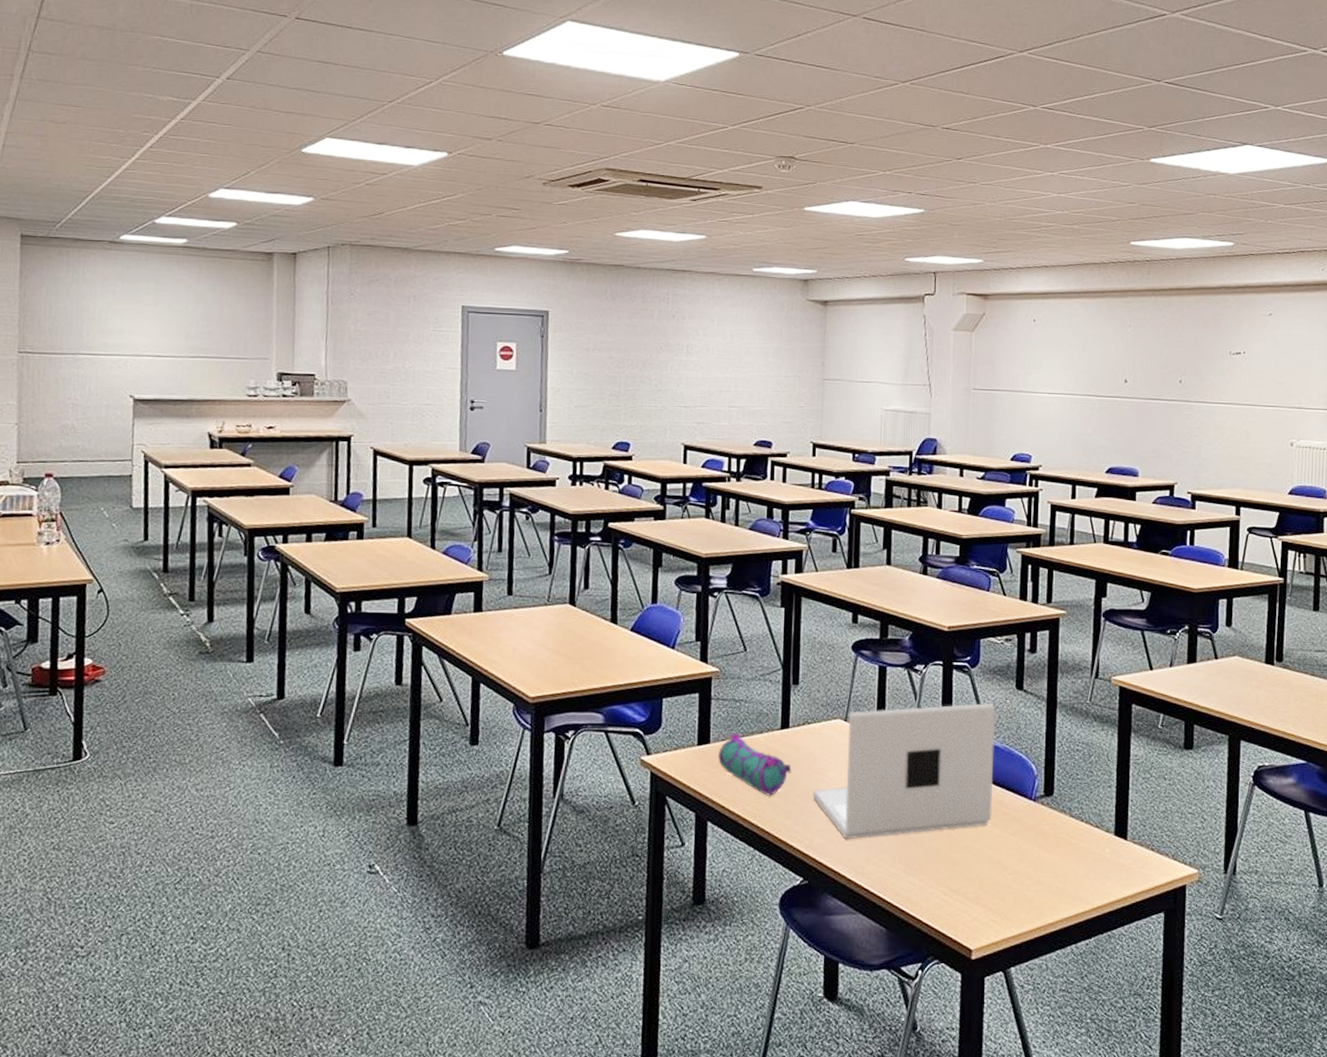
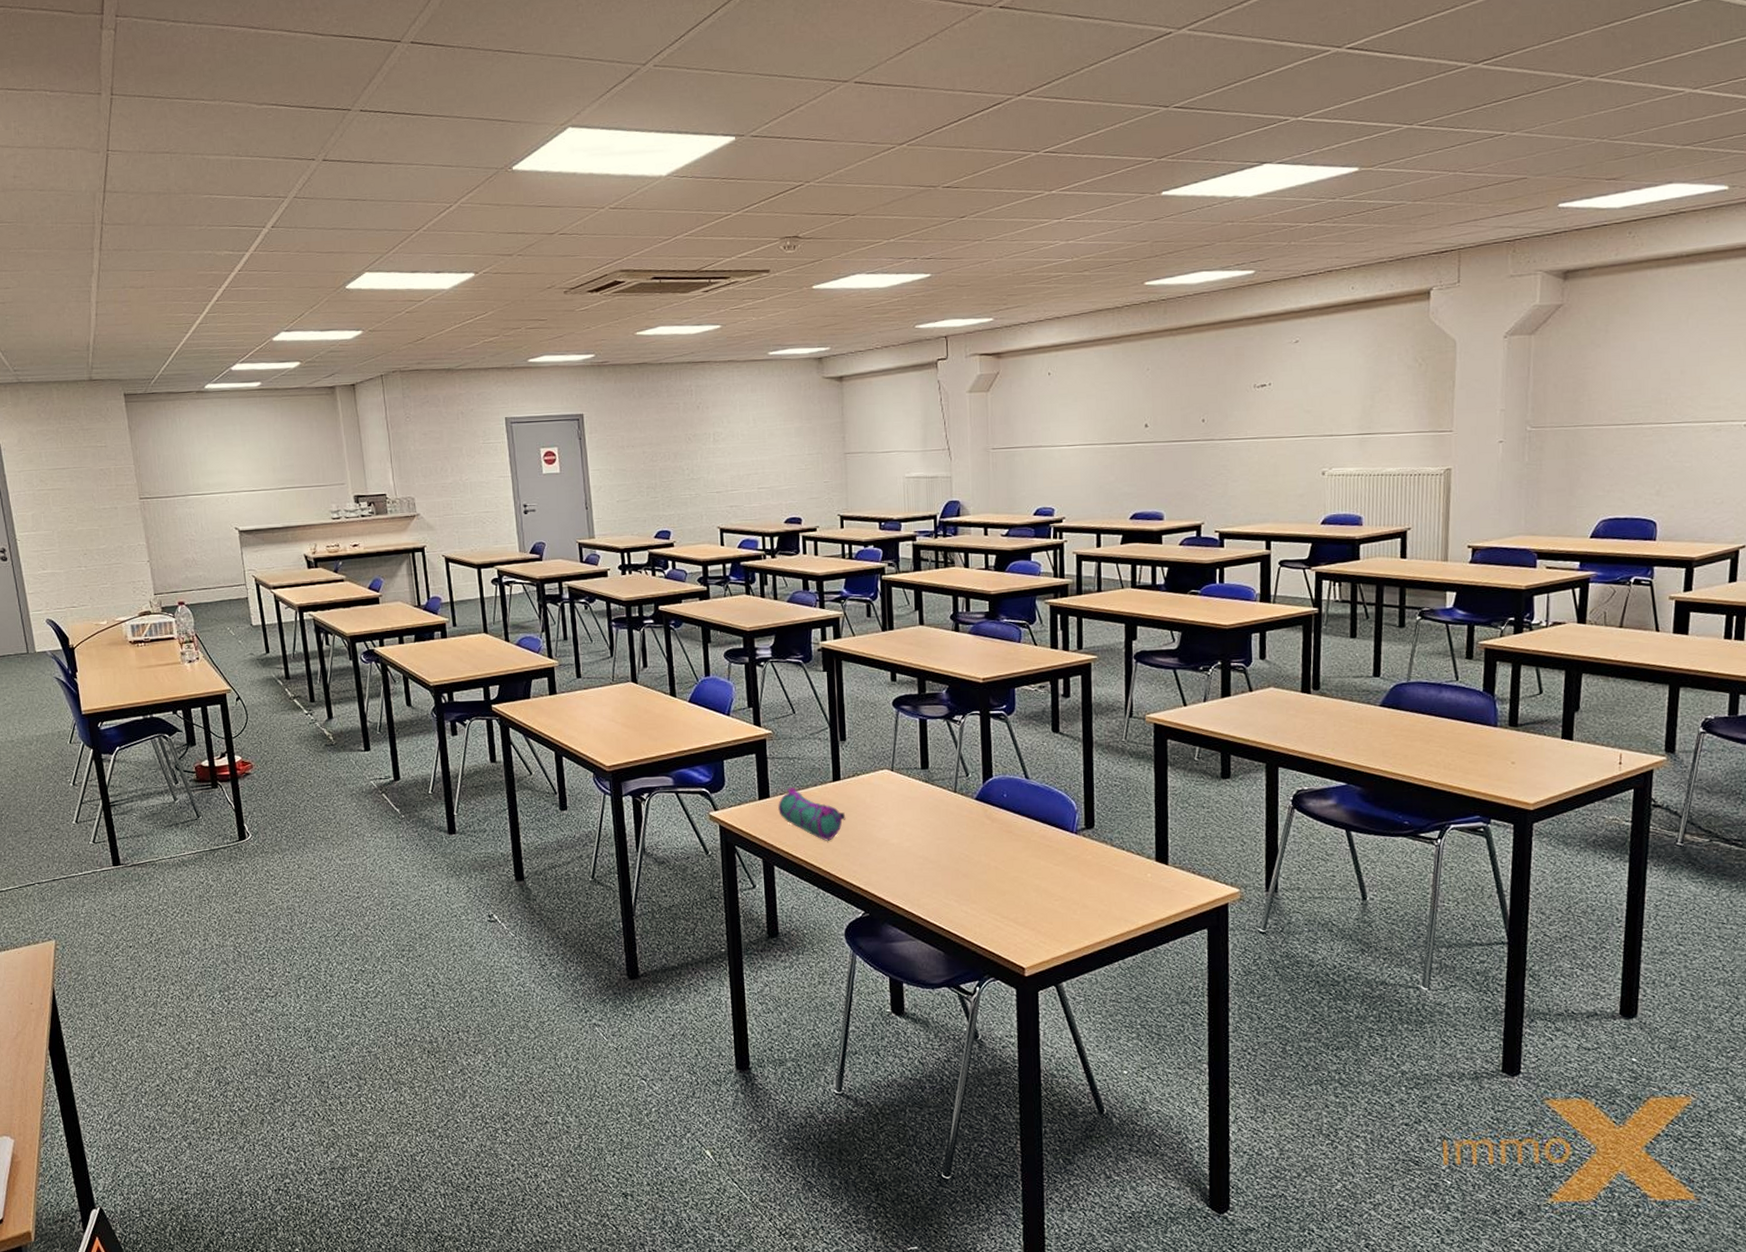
laptop: present [813,703,996,840] -> none [867,747,1036,876]

